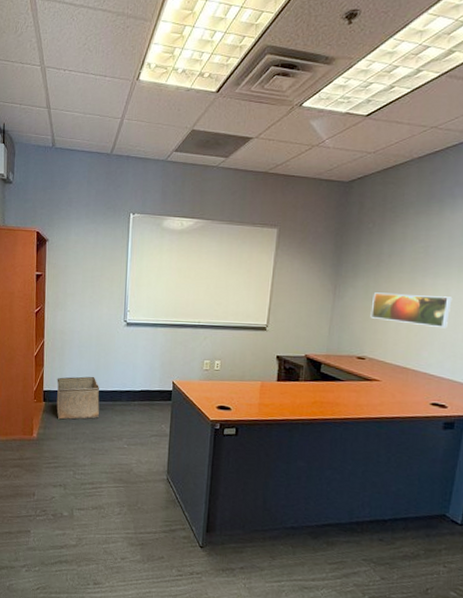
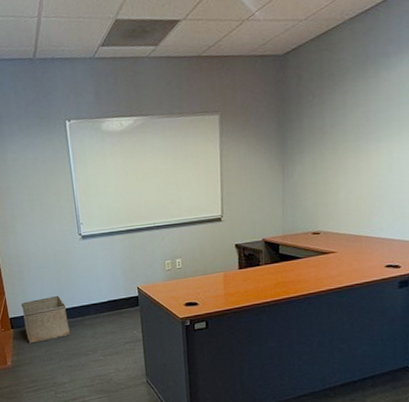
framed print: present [370,292,453,329] -> none [320,159,396,193]

